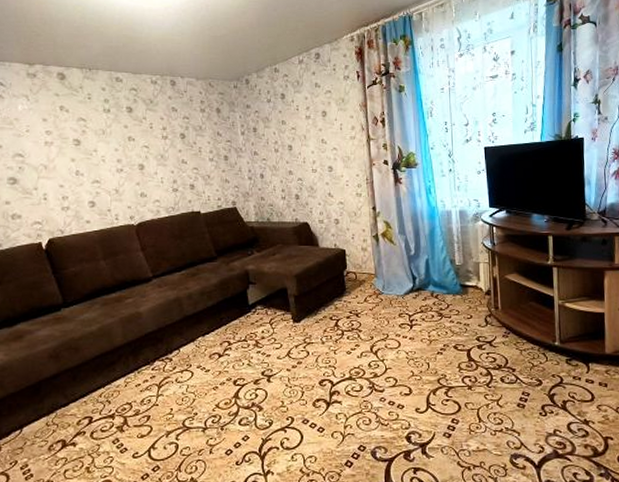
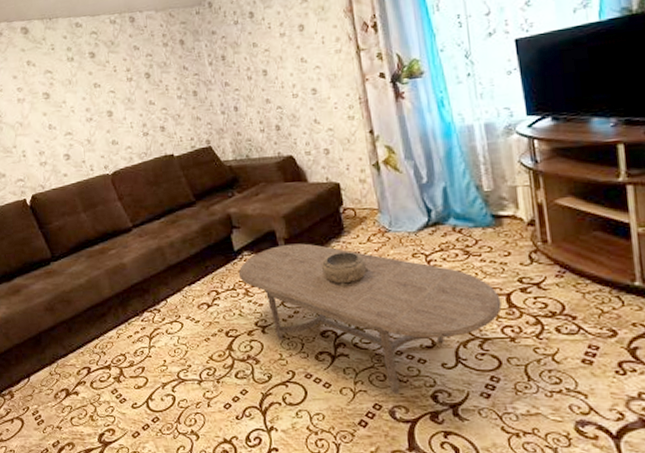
coffee table: none [250,301,463,436] -> present [238,243,502,393]
decorative bowl: none [325,309,364,342] -> present [322,251,369,288]

